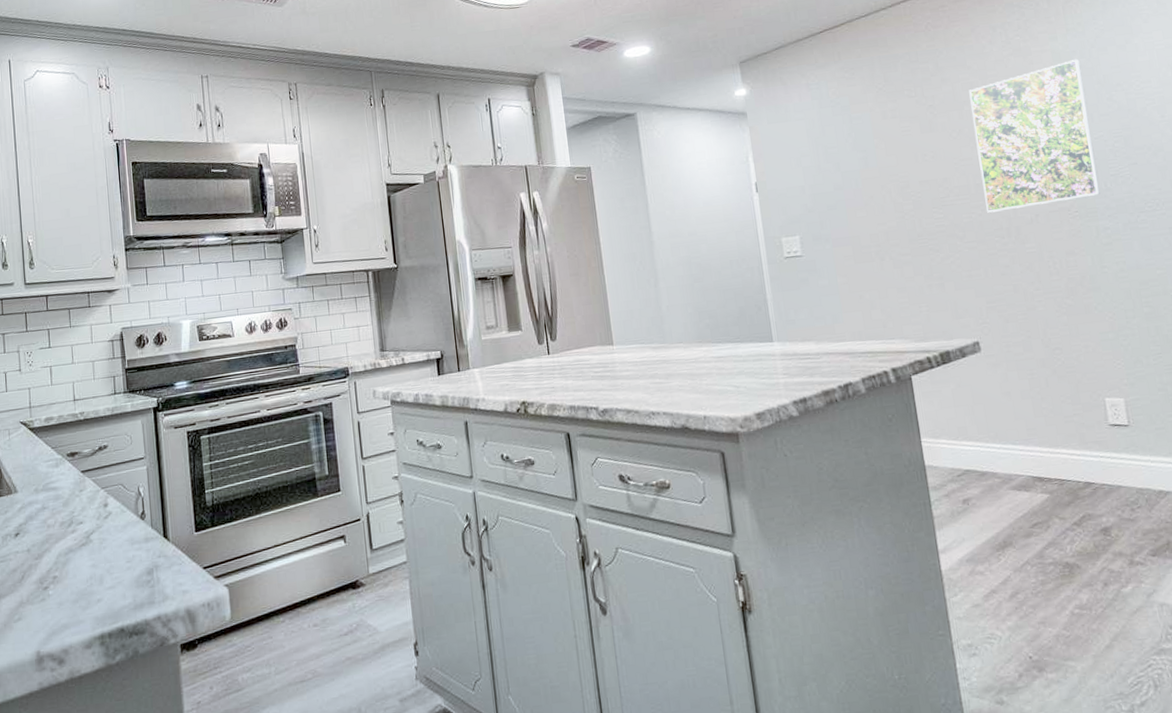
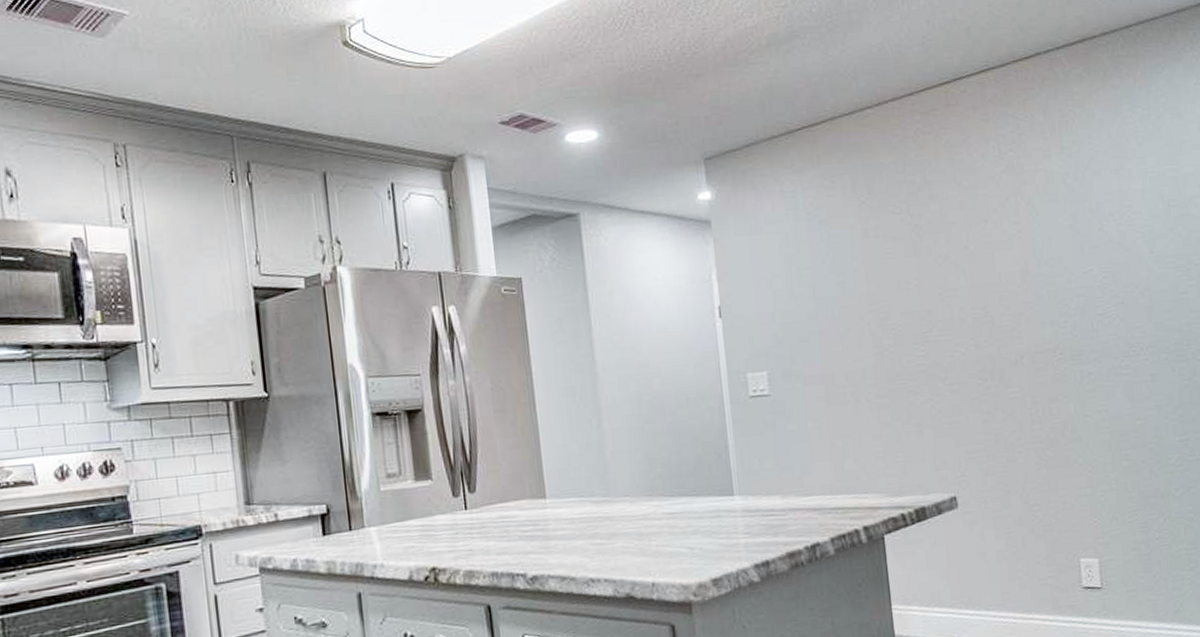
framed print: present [969,59,1100,213] -> none [957,182,1086,352]

